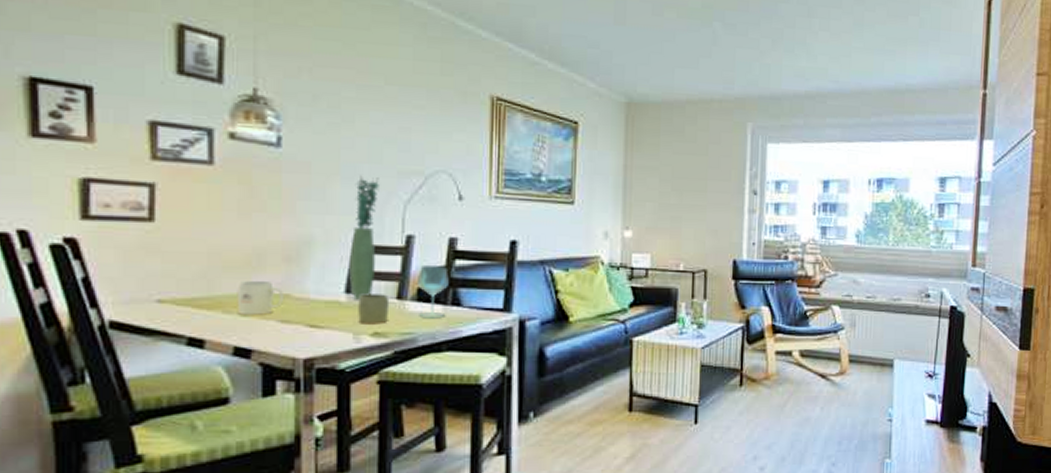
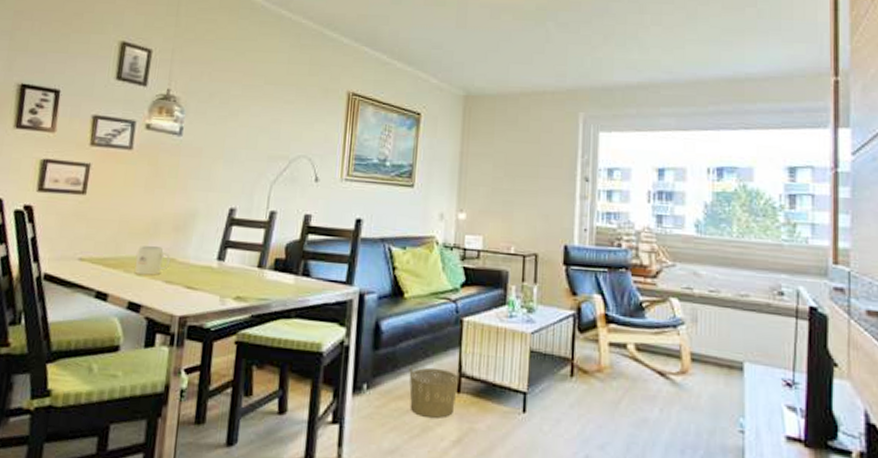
vase: present [350,175,379,302] -> none [221,159,253,268]
mug: present [358,293,390,325] -> none [225,261,252,290]
wine glass: present [416,266,449,319] -> none [274,239,302,288]
basket: none [578,389,631,438] -> present [409,367,460,418]

